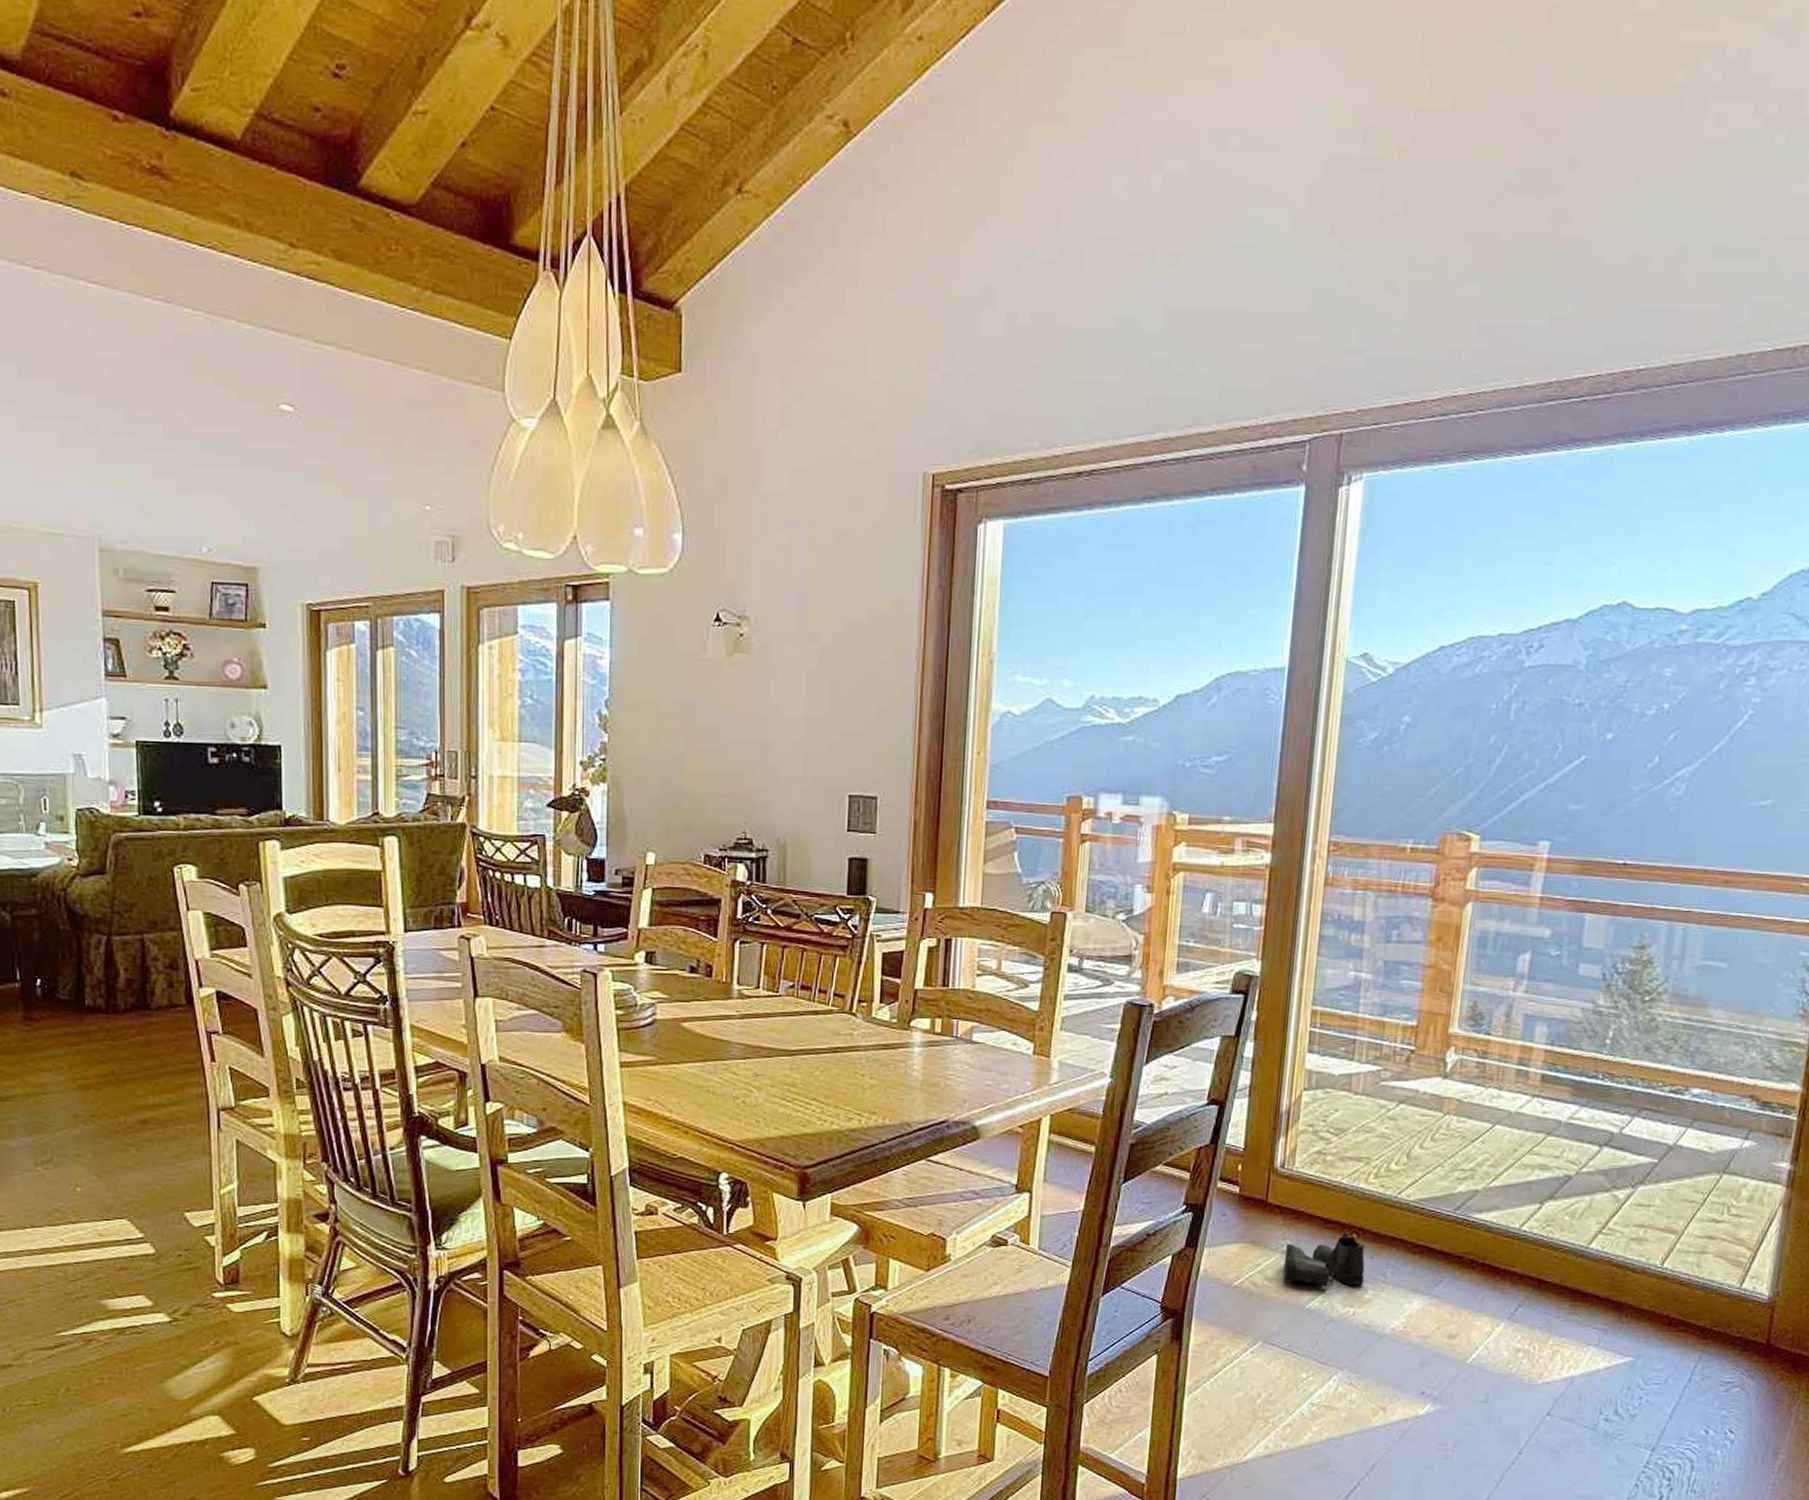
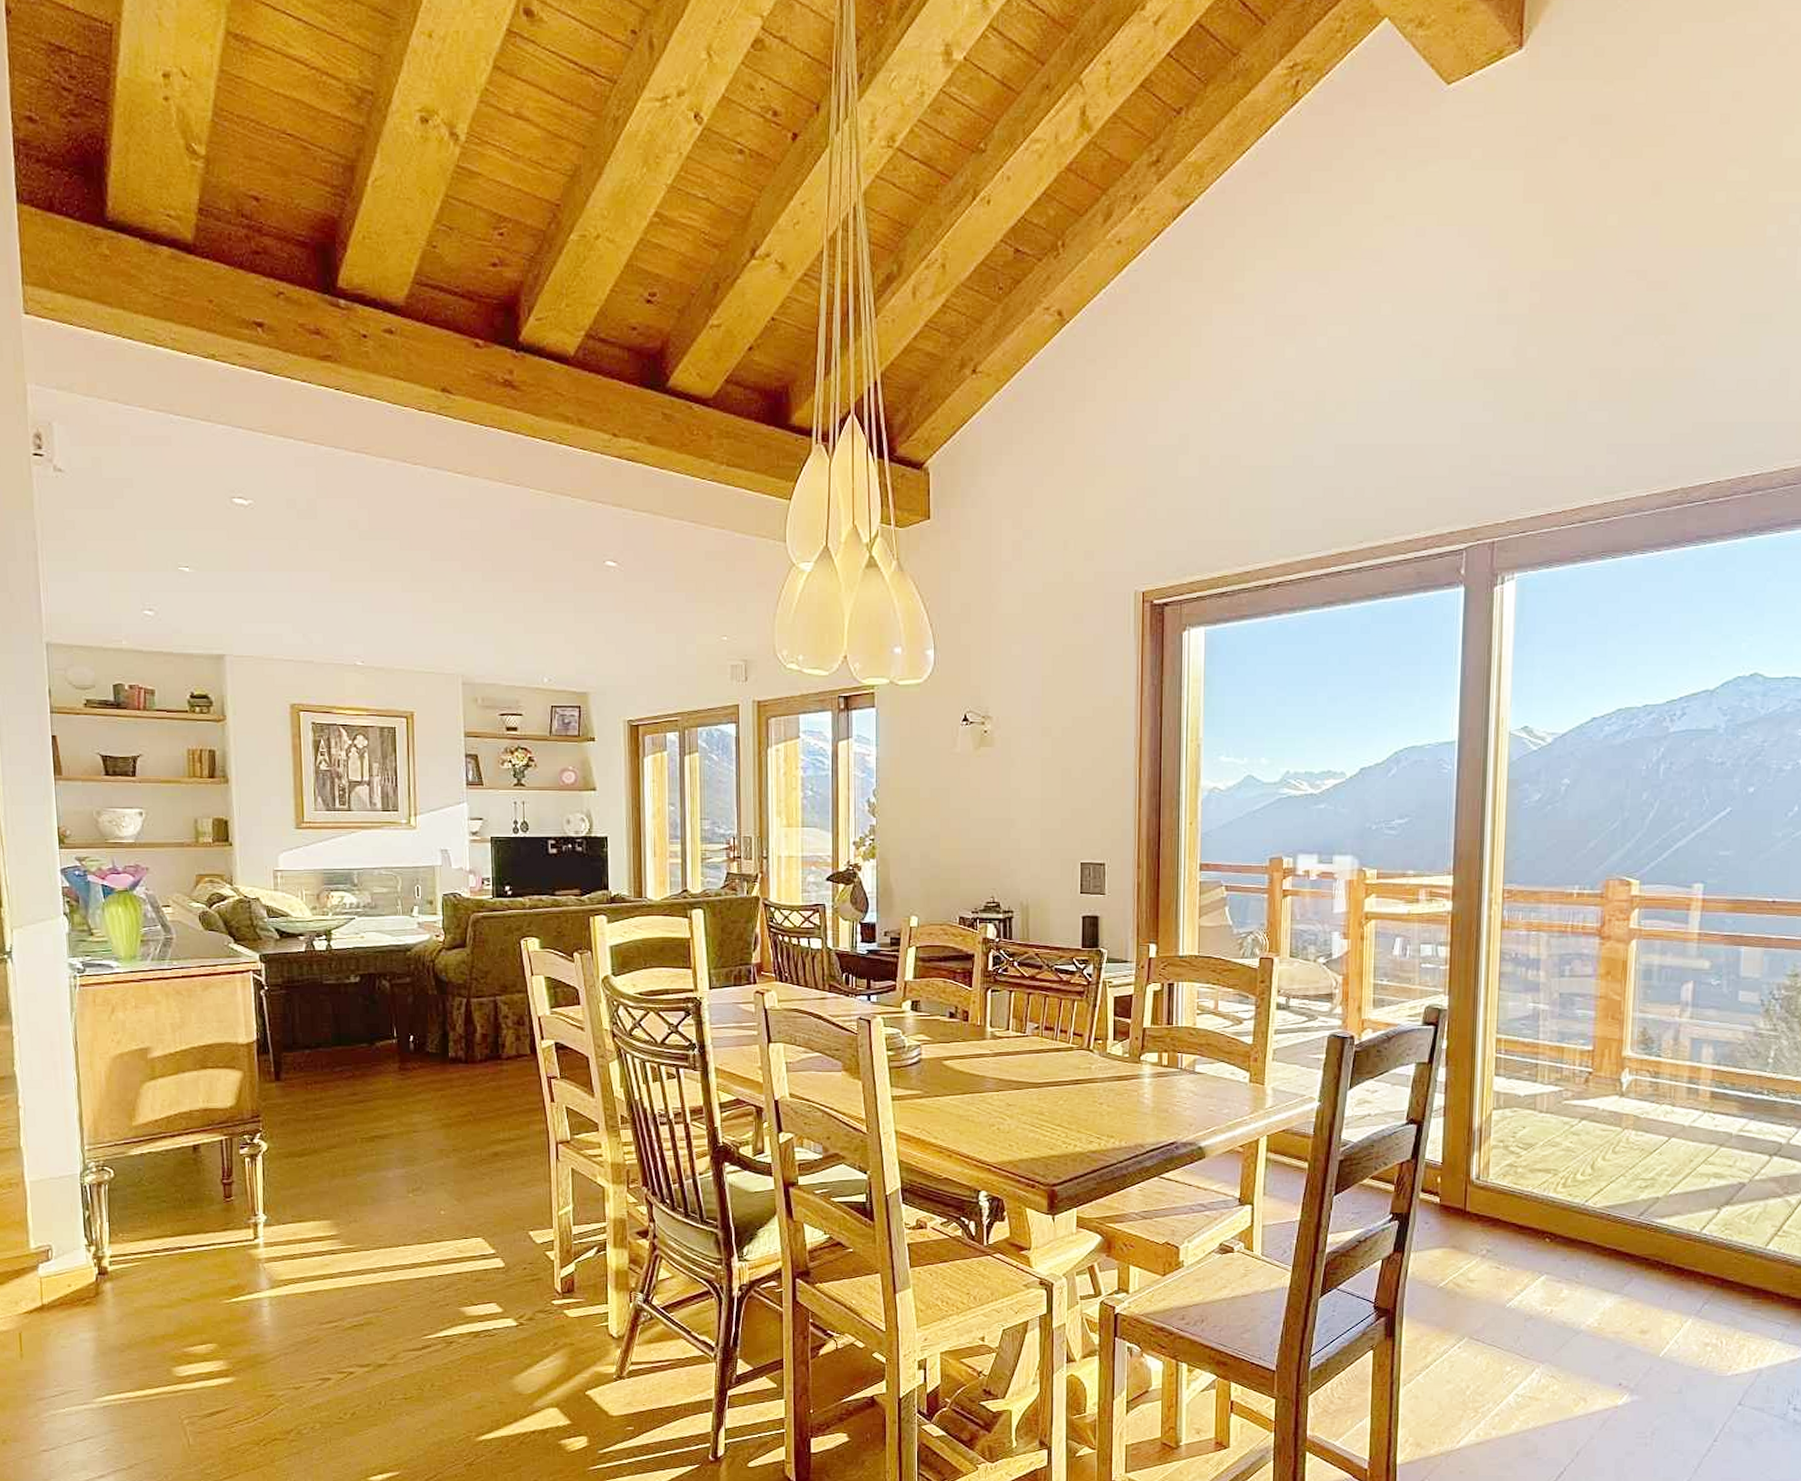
boots: present [1282,1232,1365,1287] -> none [1483,1237,1559,1287]

